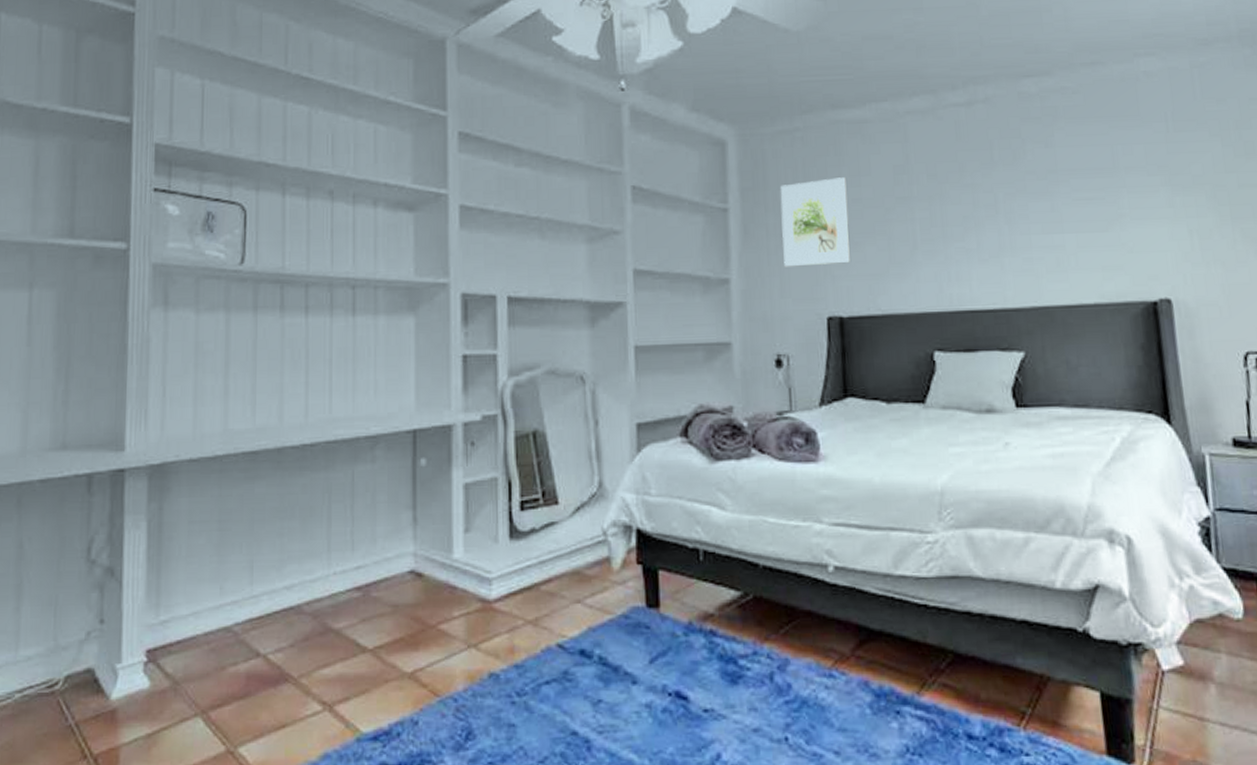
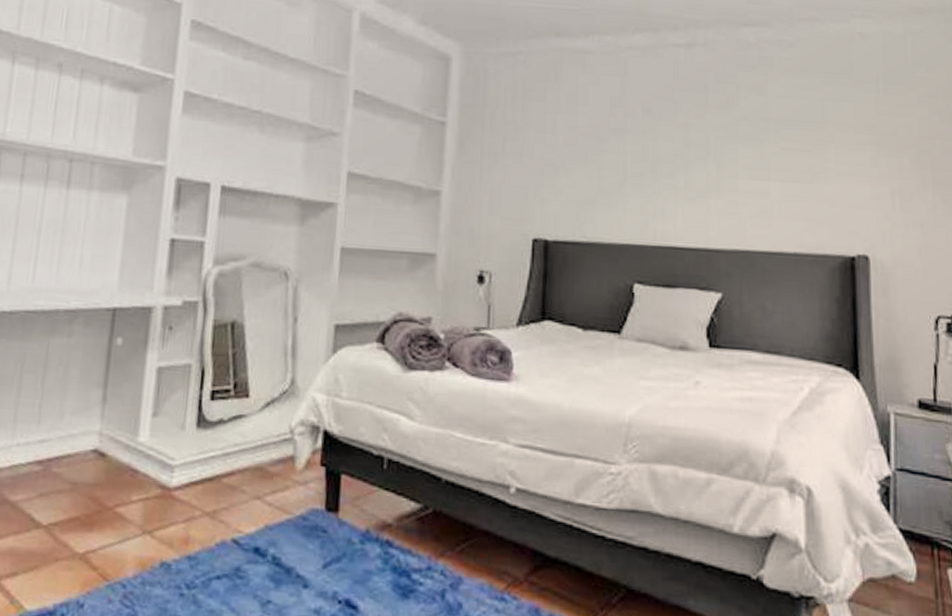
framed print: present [780,177,851,267] -> none [495,103,563,188]

